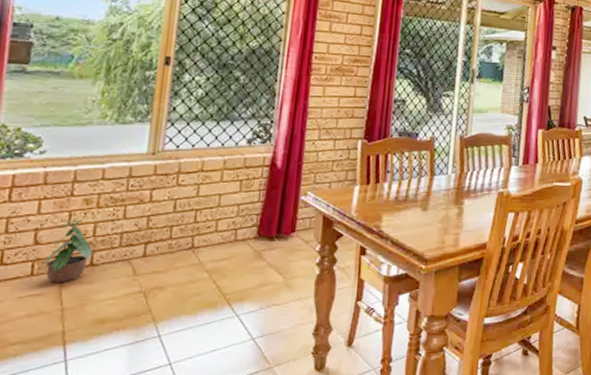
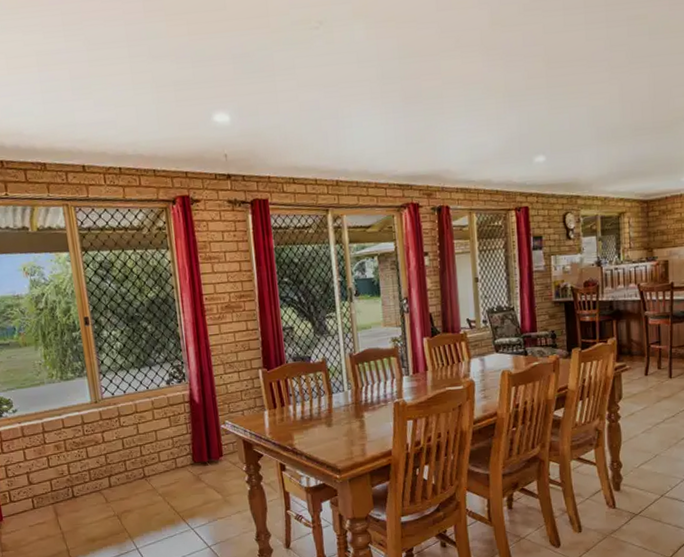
potted plant: present [42,216,92,284] -> none [39,460,72,514]

